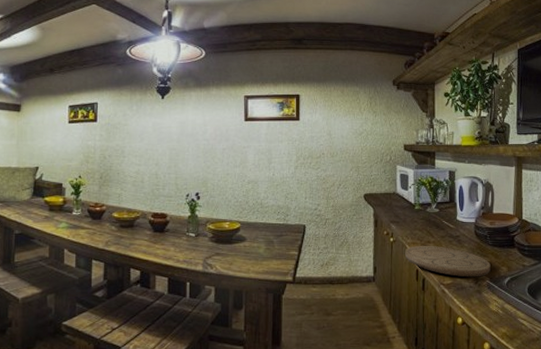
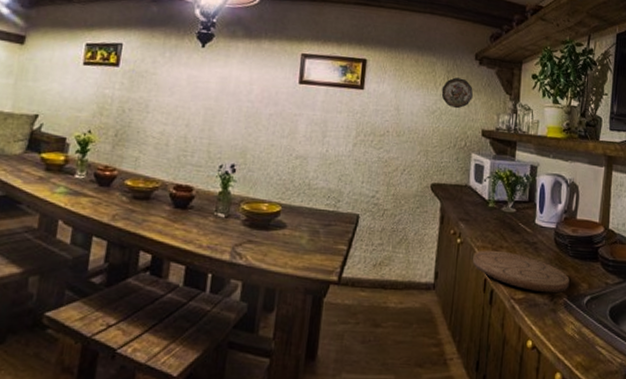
decorative plate: none [366,102,393,129] -> present [441,77,473,109]

